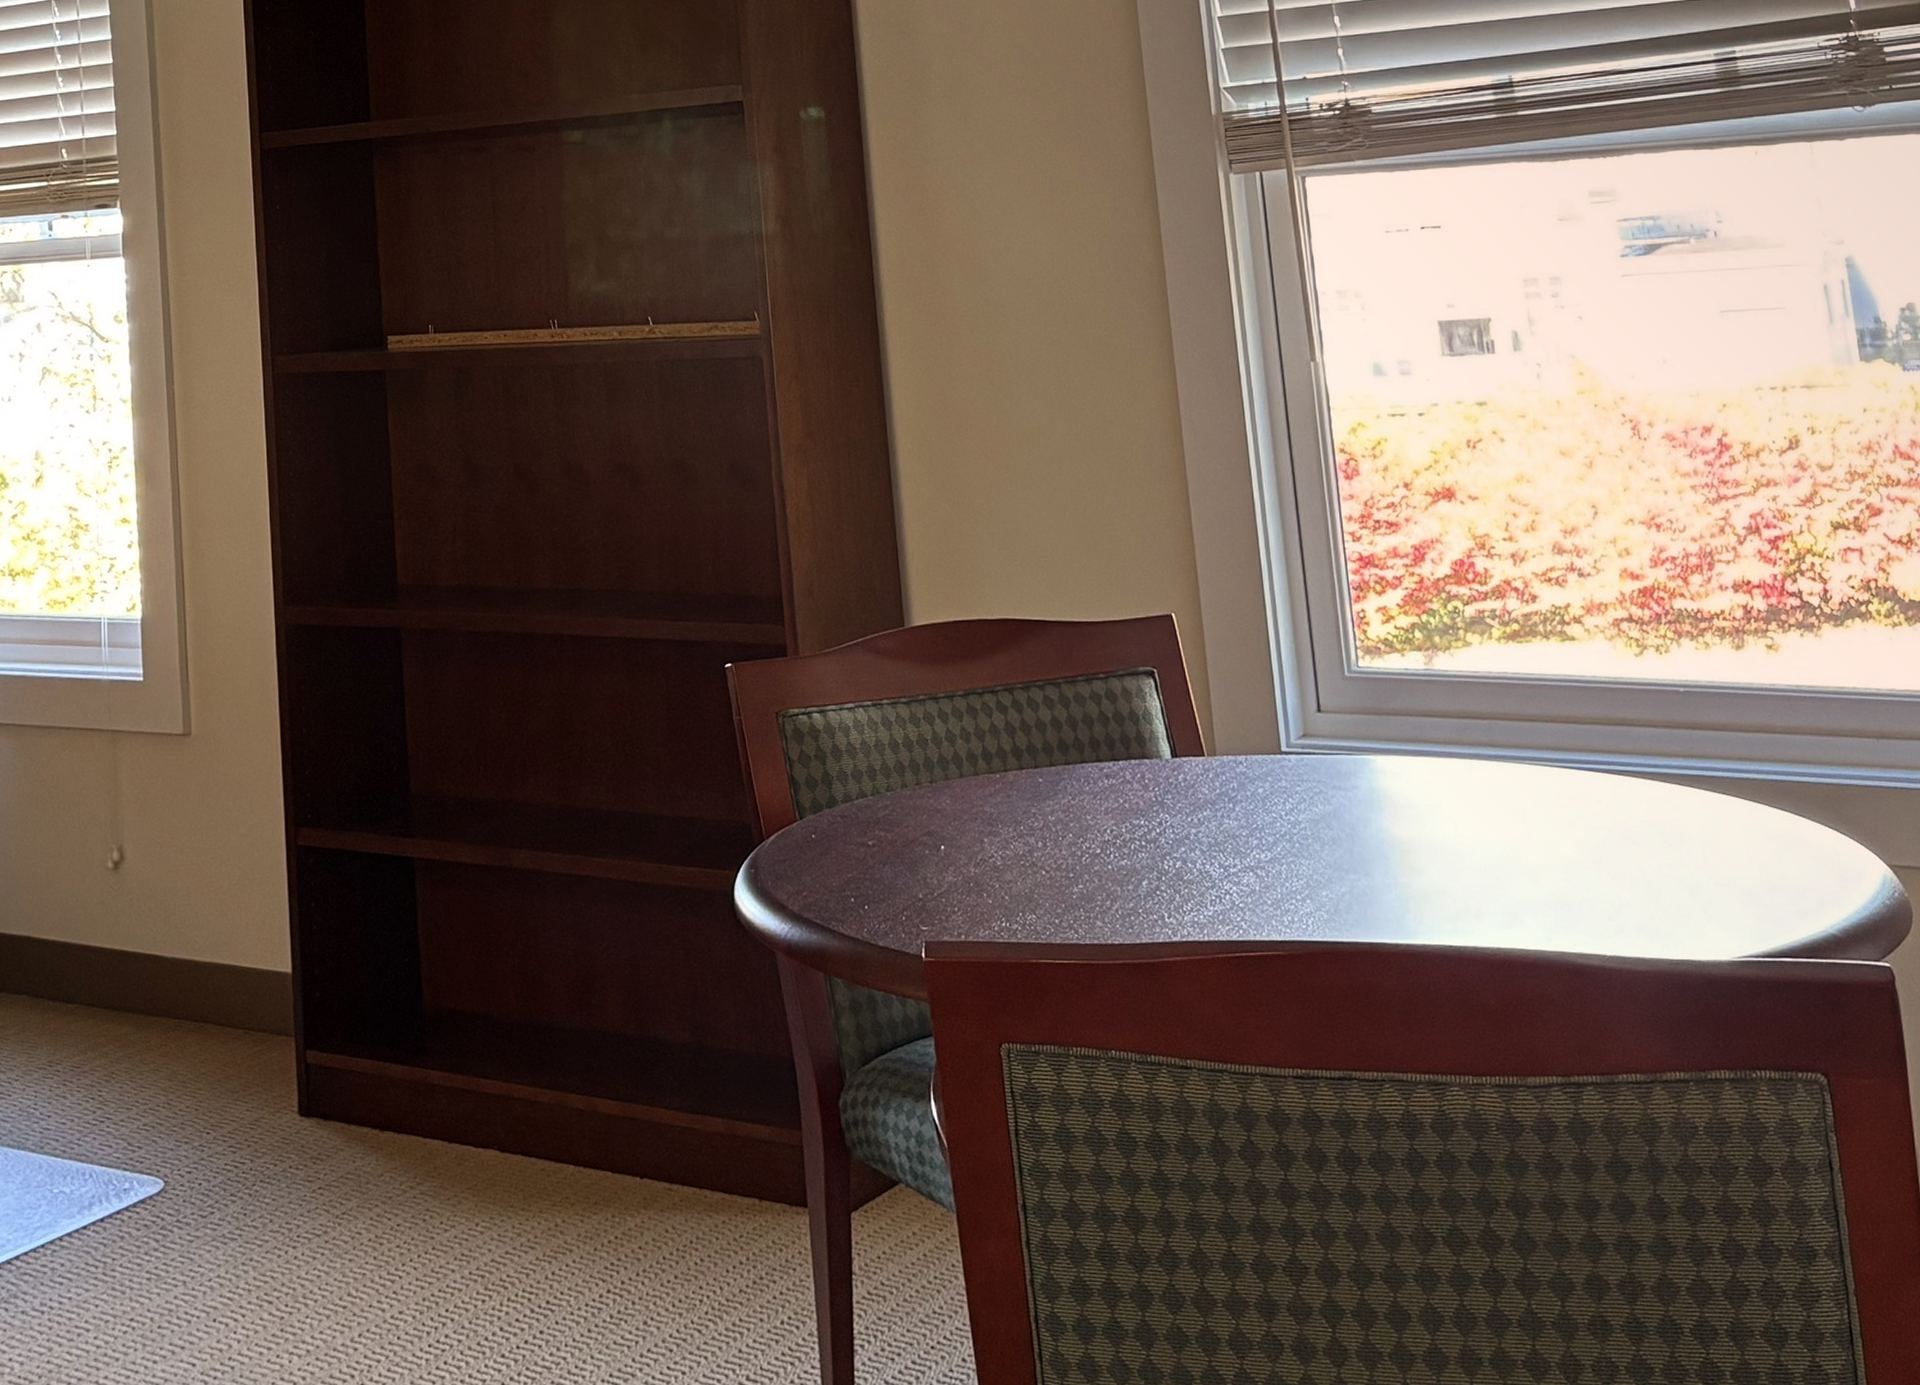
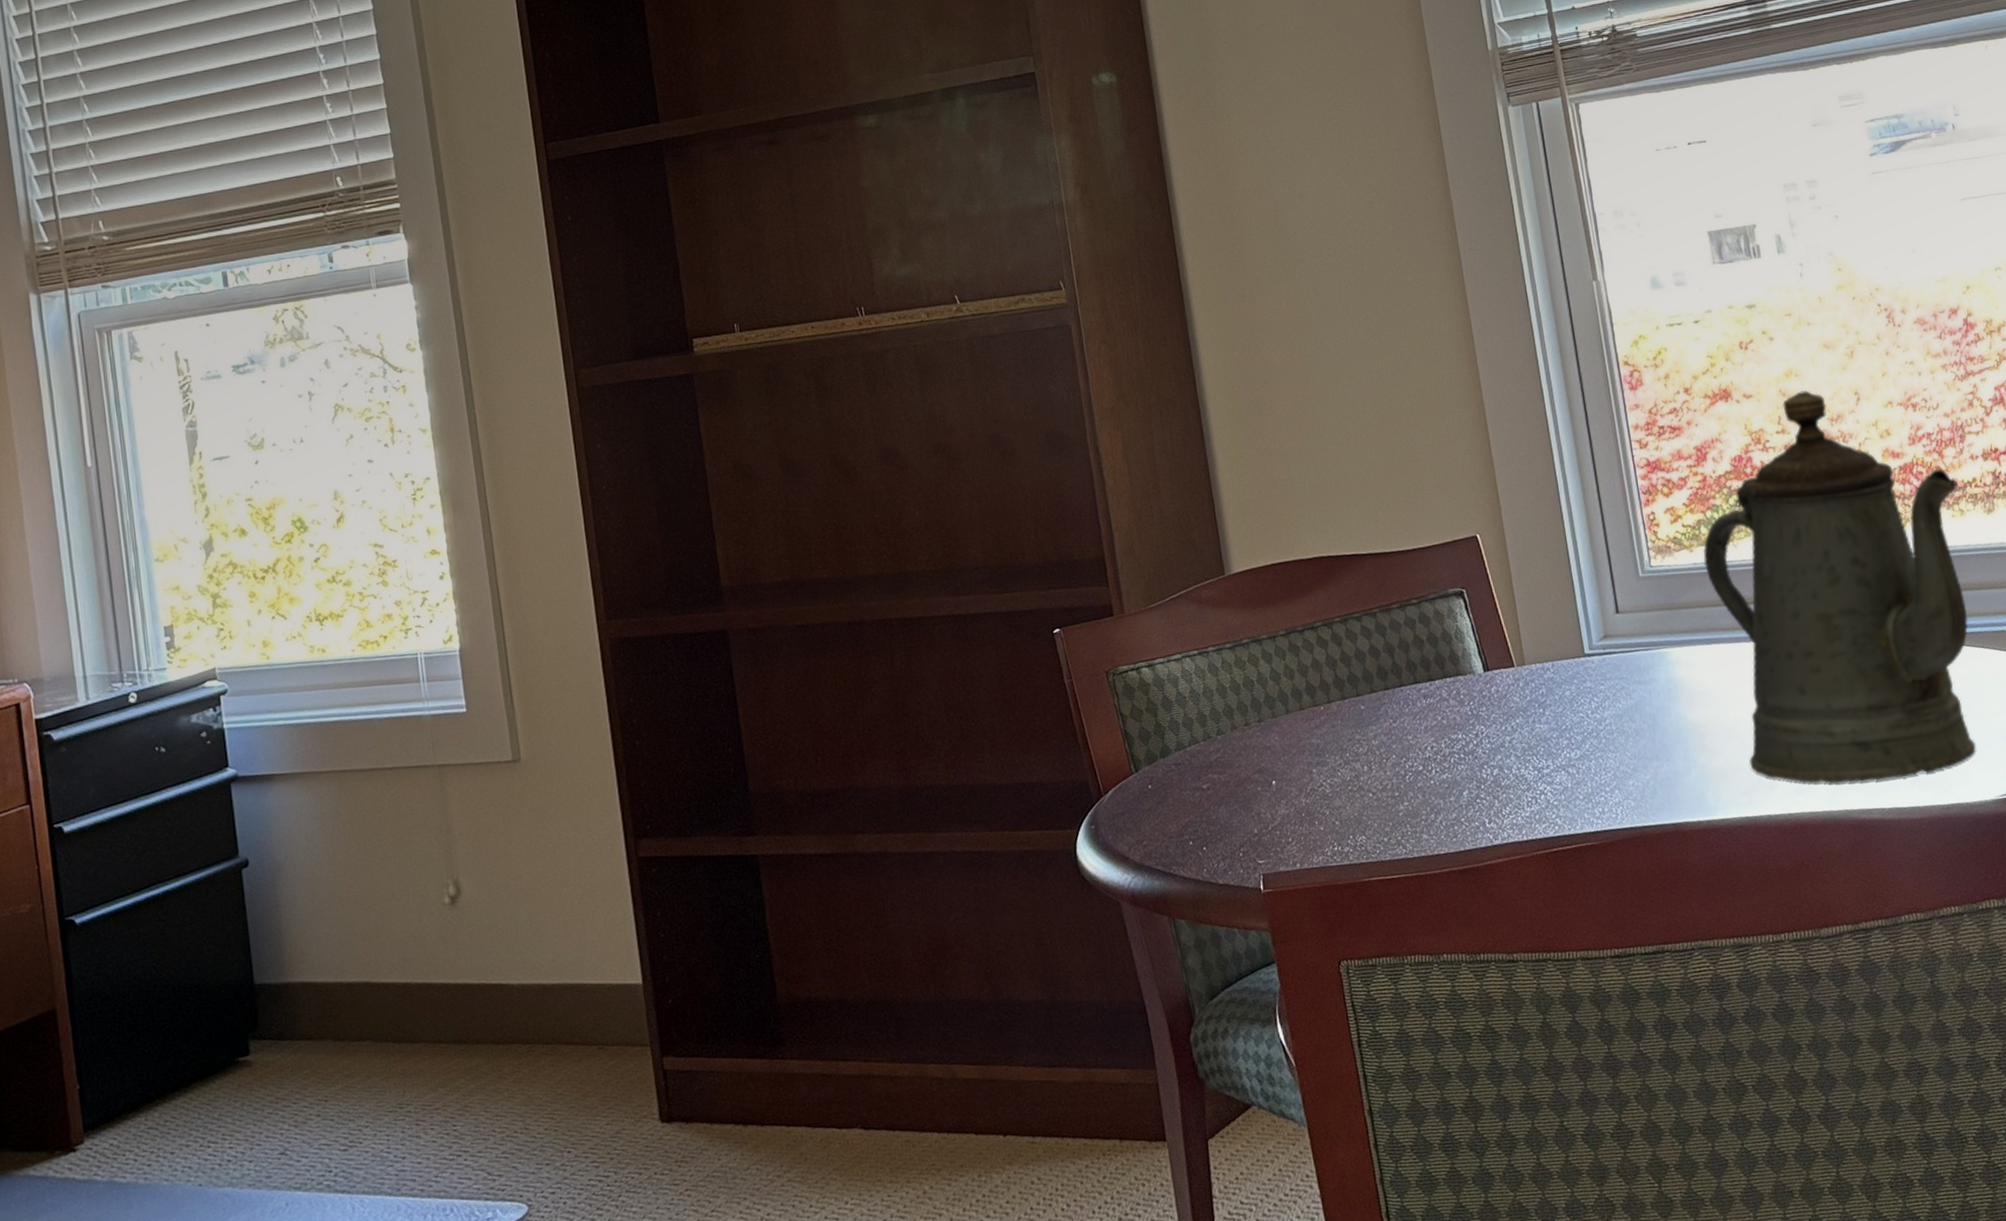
coffee pot: none [1415,498,1713,925] -> present [1703,390,1977,784]

